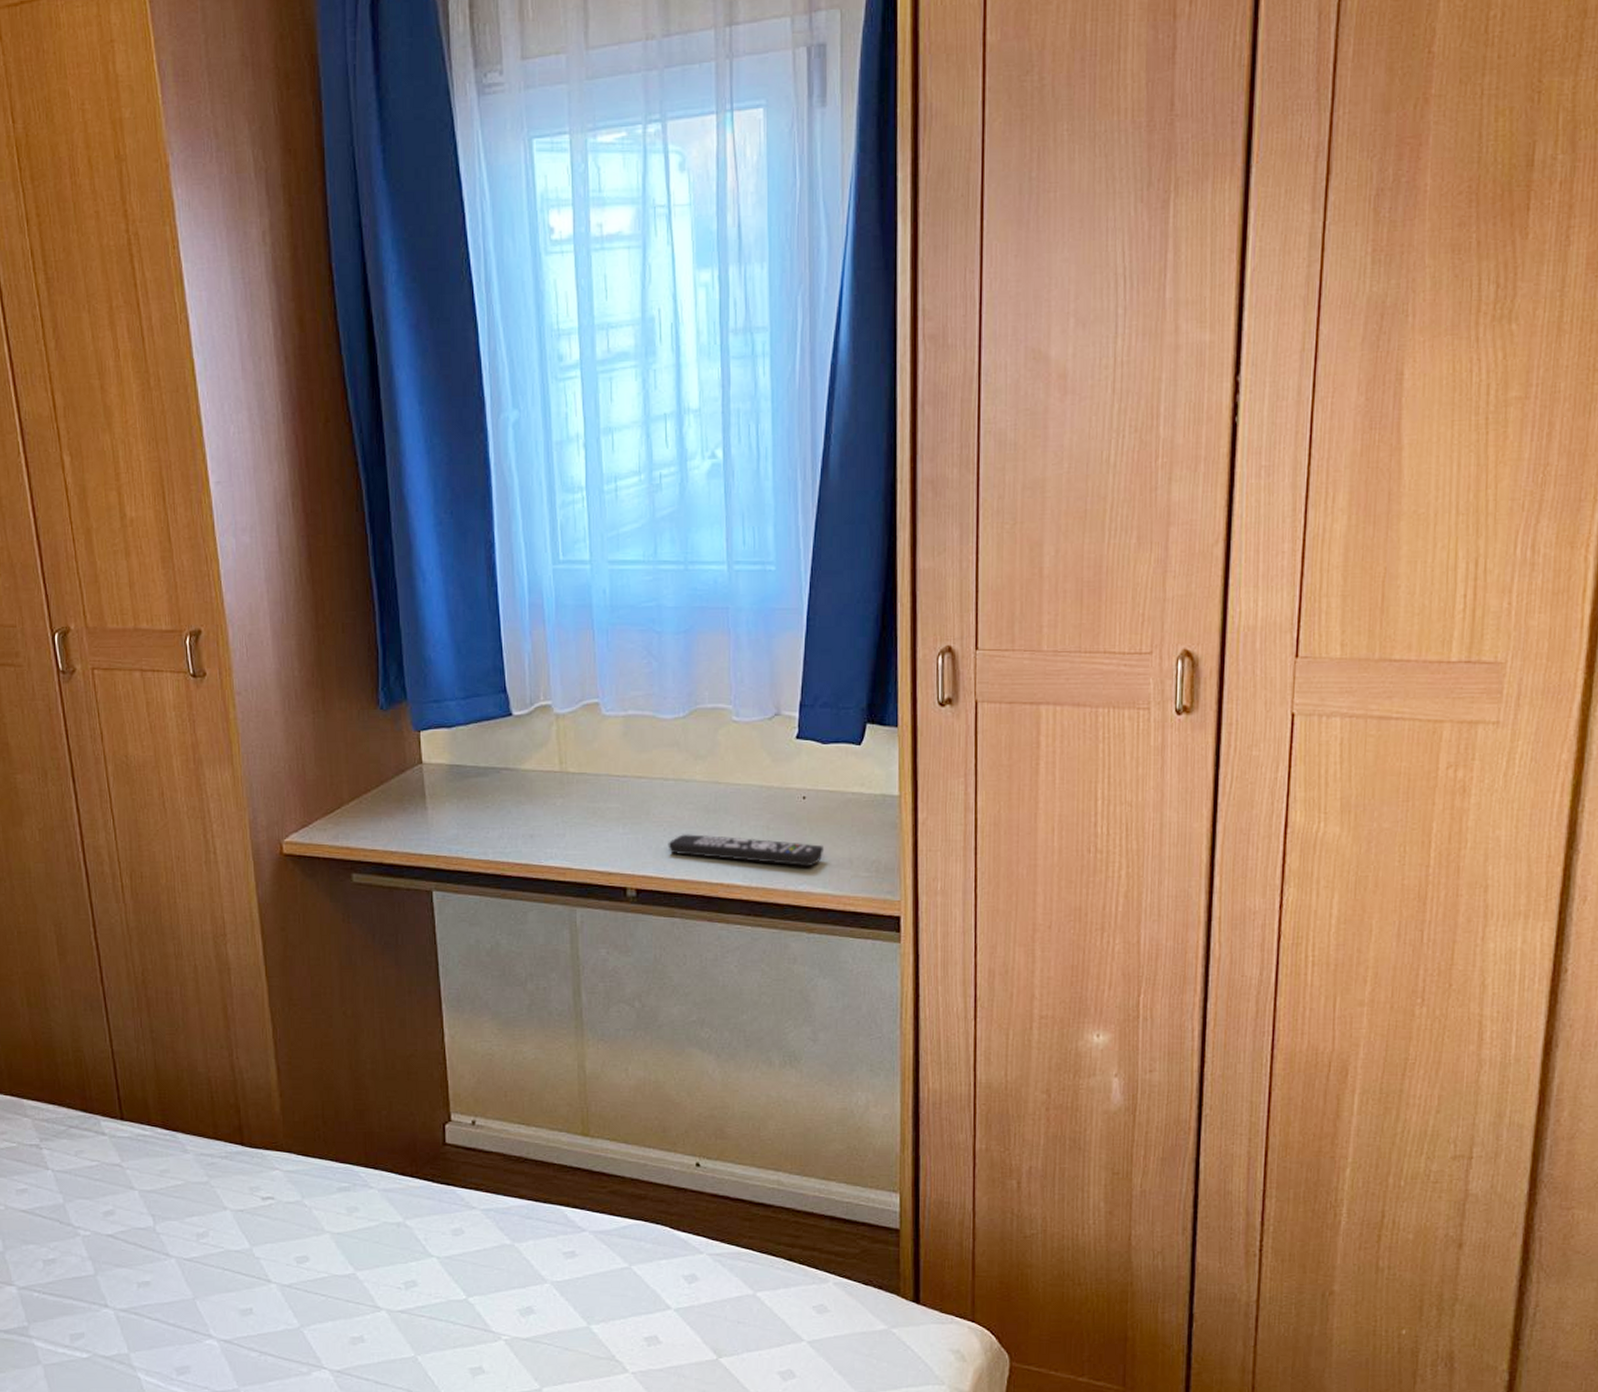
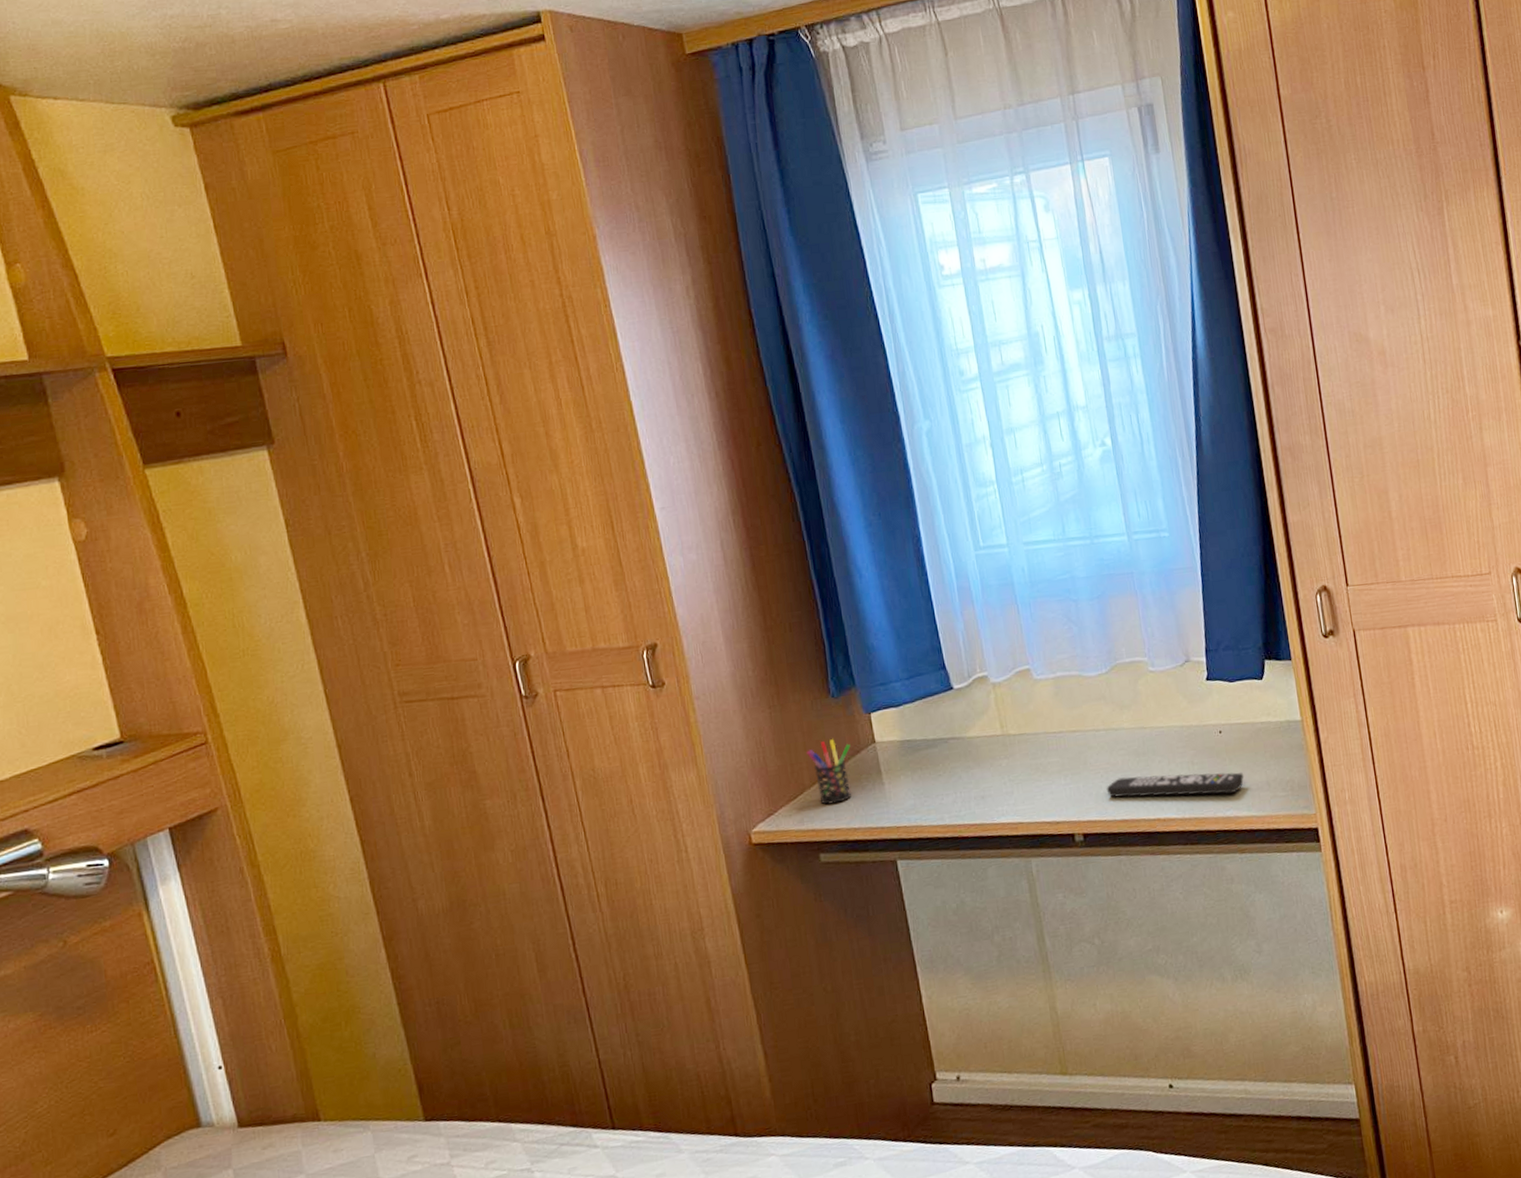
pen holder: none [348,754,395,823] -> present [807,739,851,805]

